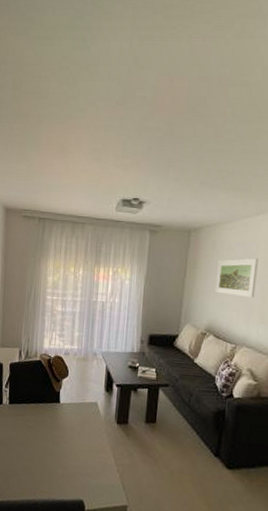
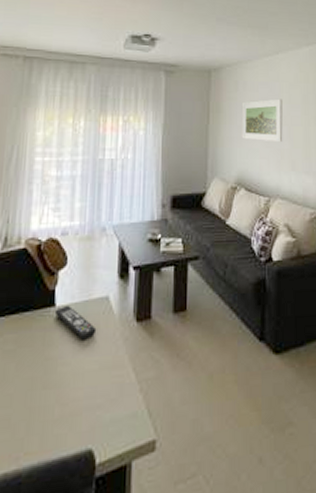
remote control: none [59,403,88,429] -> present [54,305,97,340]

